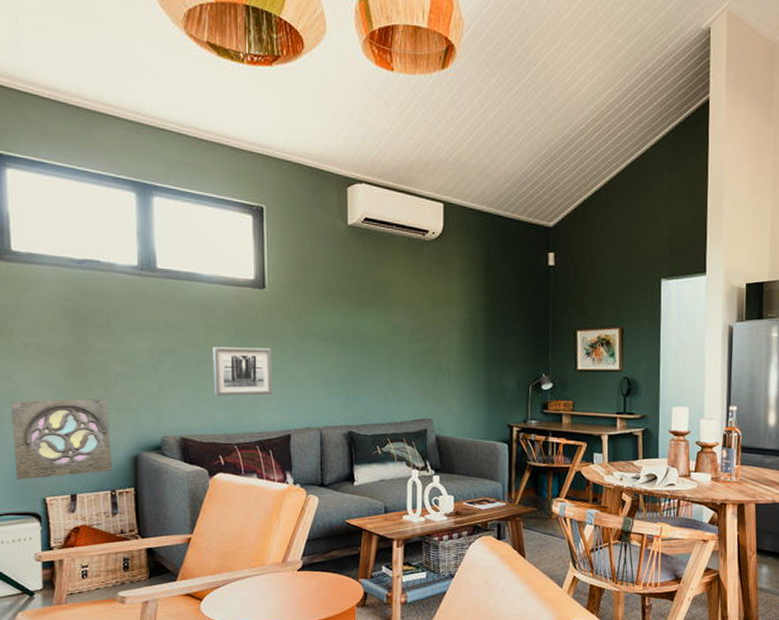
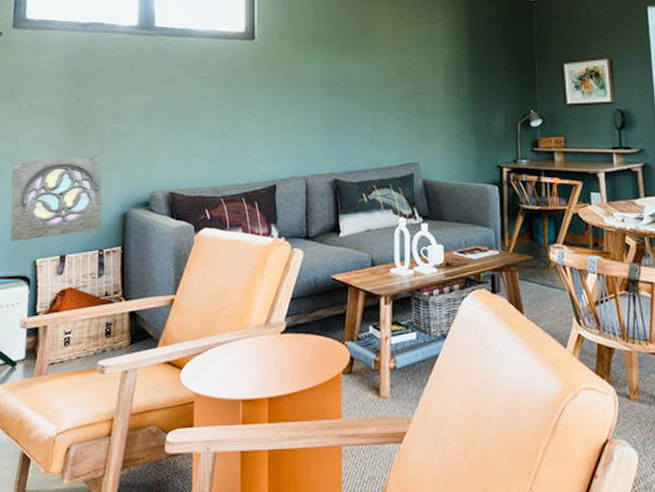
wall art: present [212,347,273,396] -> none [203,97,260,148]

